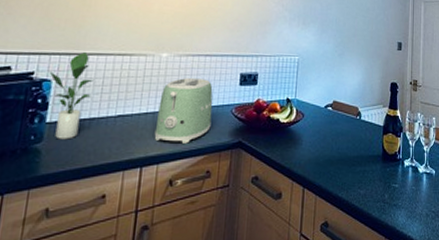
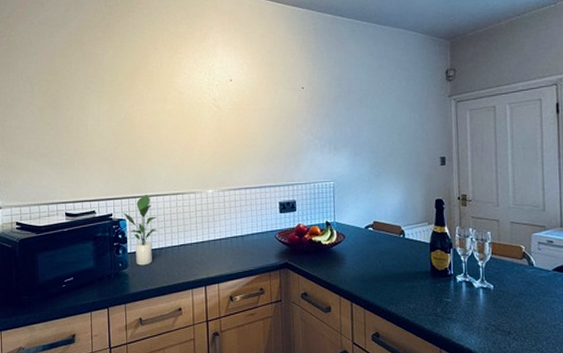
toaster: present [154,78,213,144] -> none [211,209,259,266]

